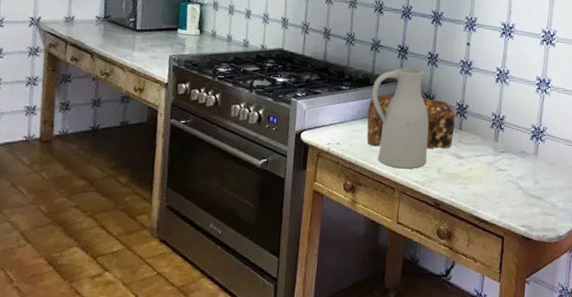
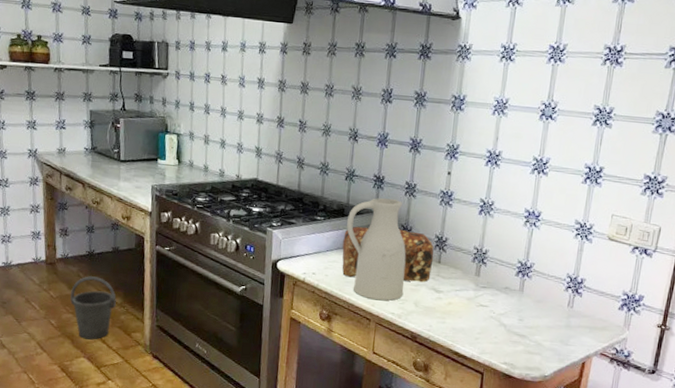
bucket: none [66,154,122,226] -> present [70,276,116,340]

